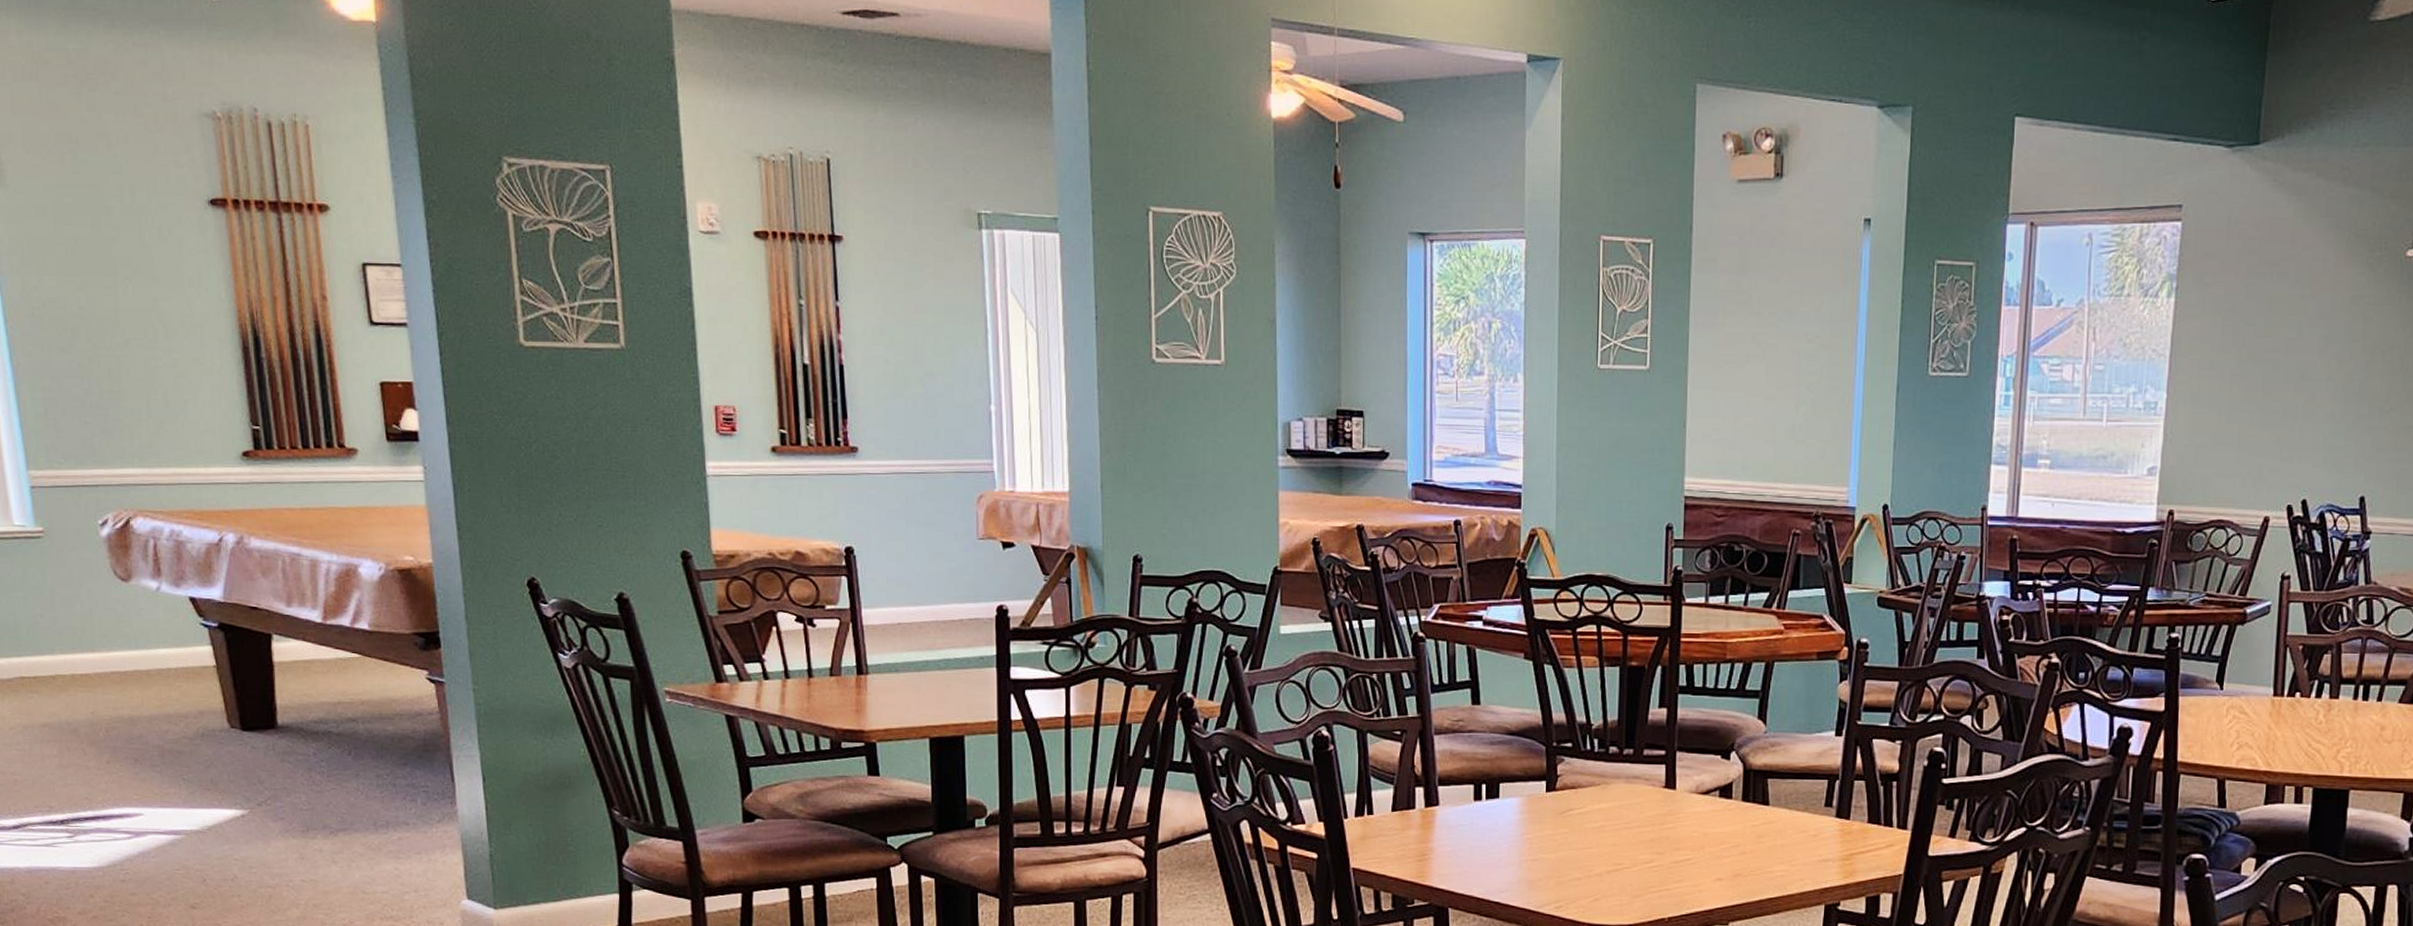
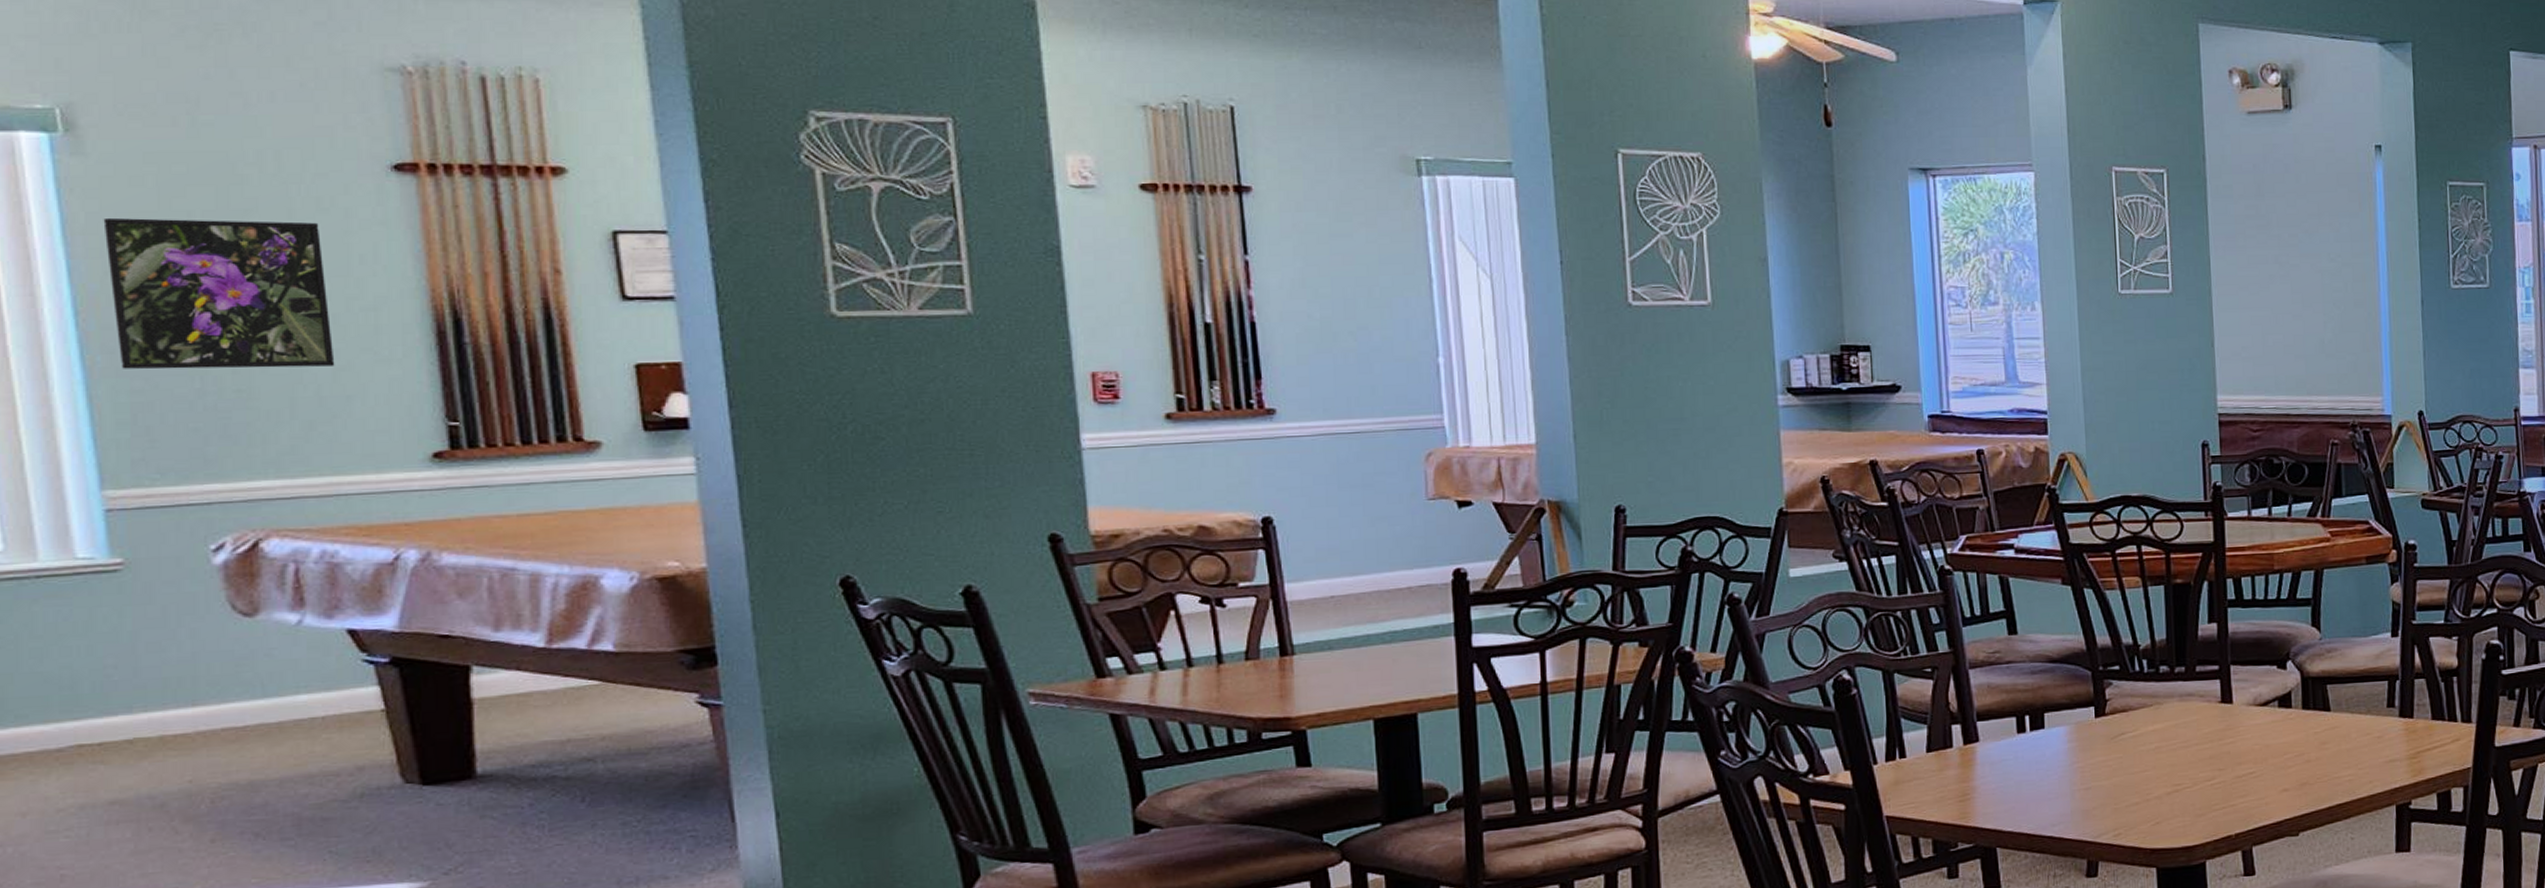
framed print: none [20,240,175,374] -> present [103,217,335,370]

